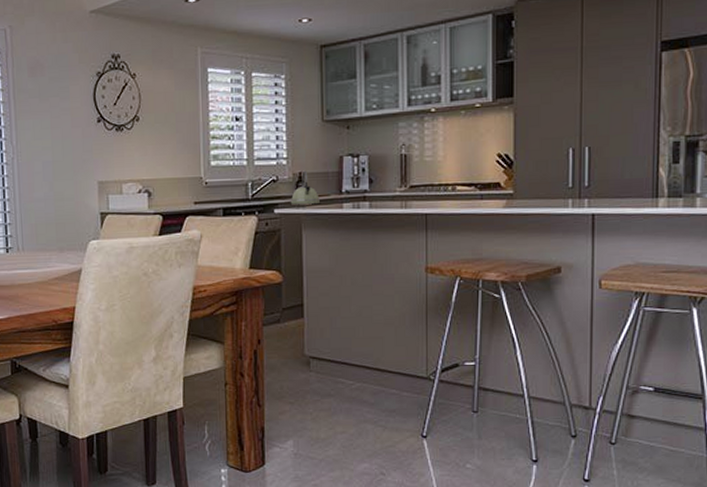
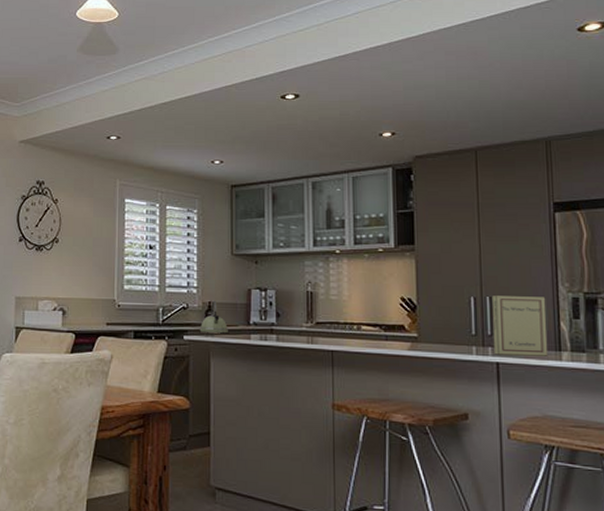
book: none [590,143,646,206] -> present [491,294,549,356]

